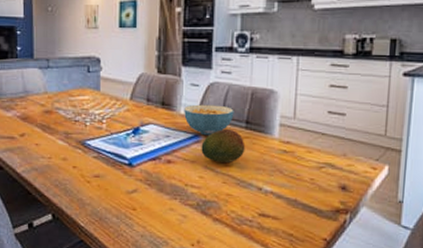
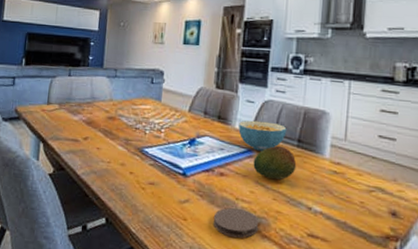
coaster: none [163,193,210,223] -> present [212,207,259,238]

